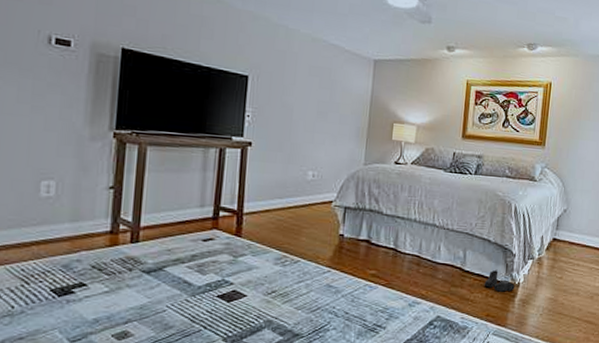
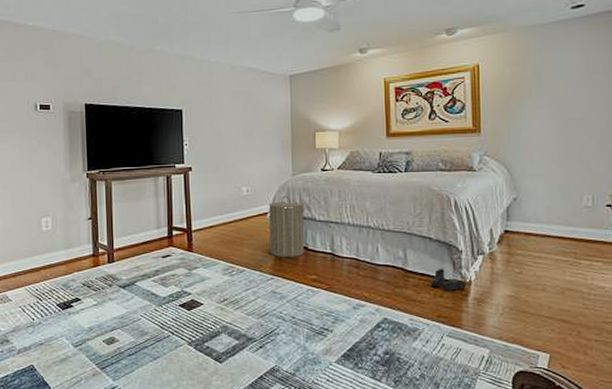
laundry hamper: none [330,185,373,251] -> present [269,195,305,258]

